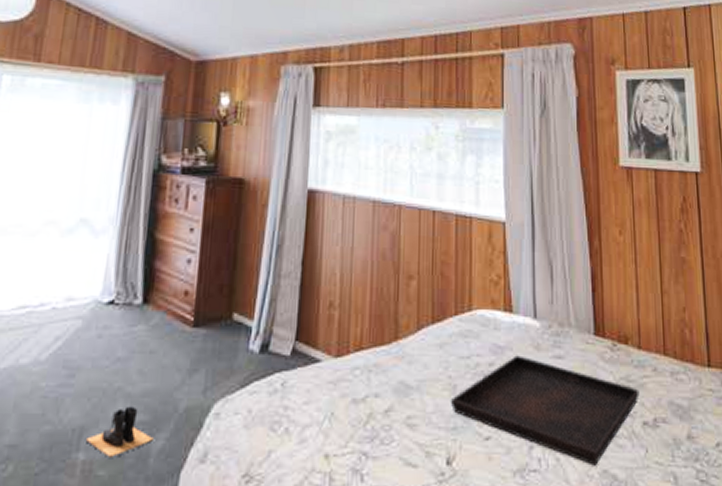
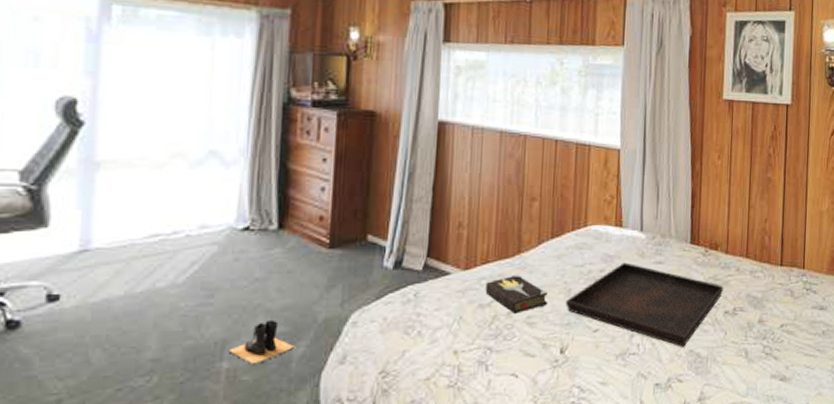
hardback book: none [359,365,431,412] -> present [485,274,548,314]

